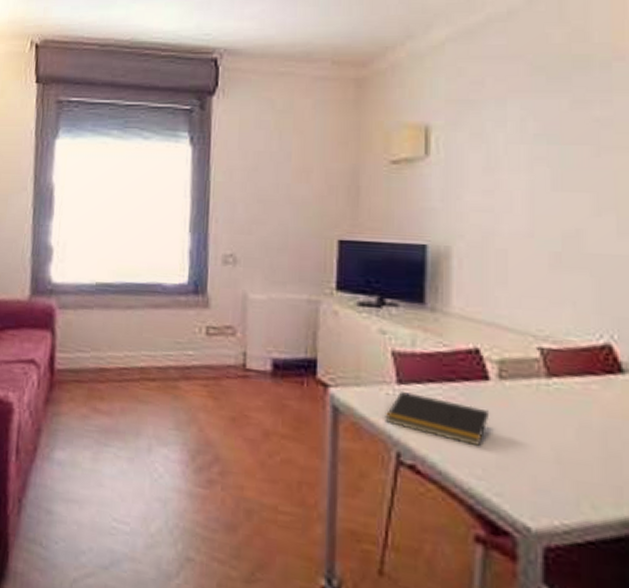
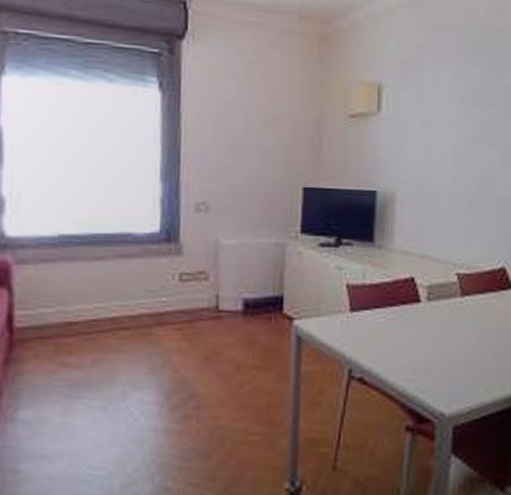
notepad: present [385,390,490,447] -> none [340,317,420,357]

